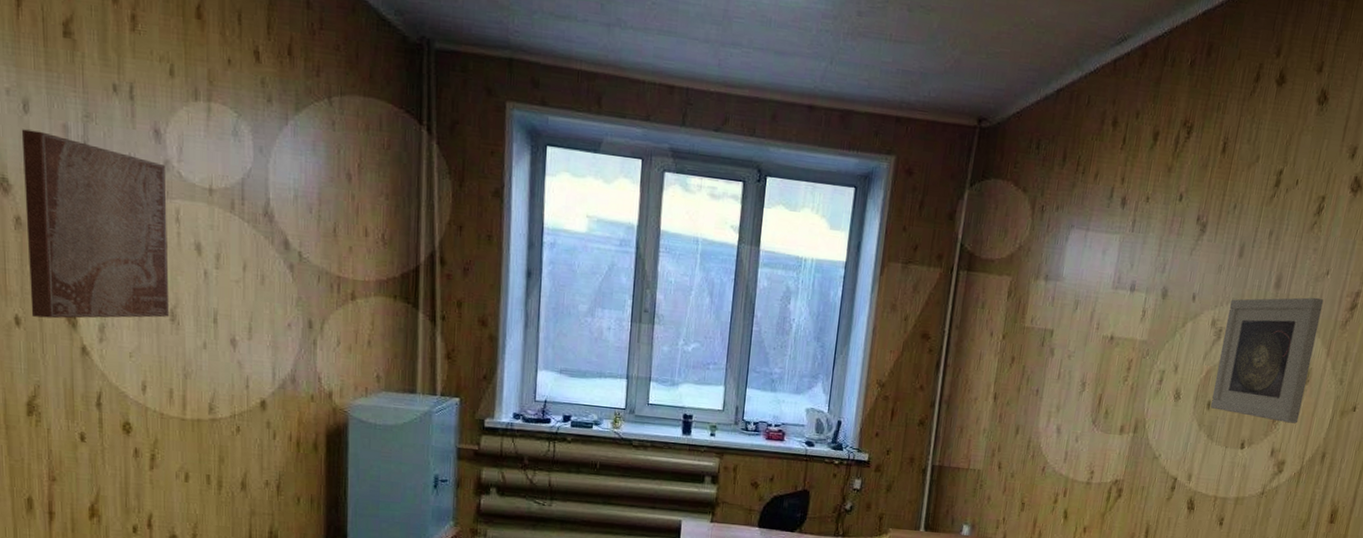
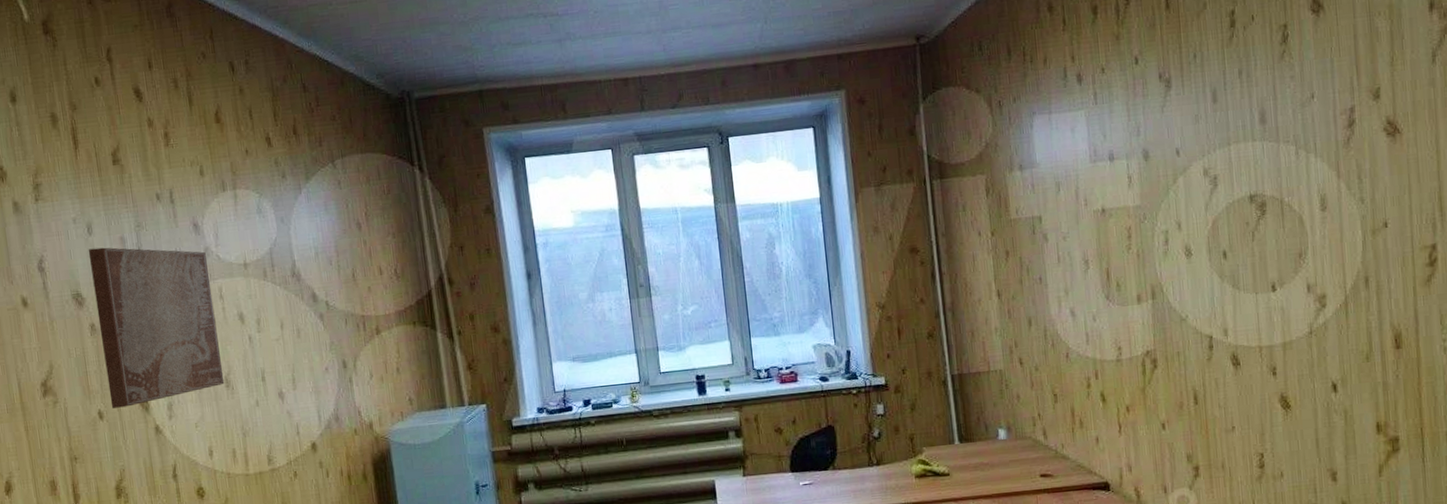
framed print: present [1210,297,1324,424] -> none [1217,122,1327,258]

